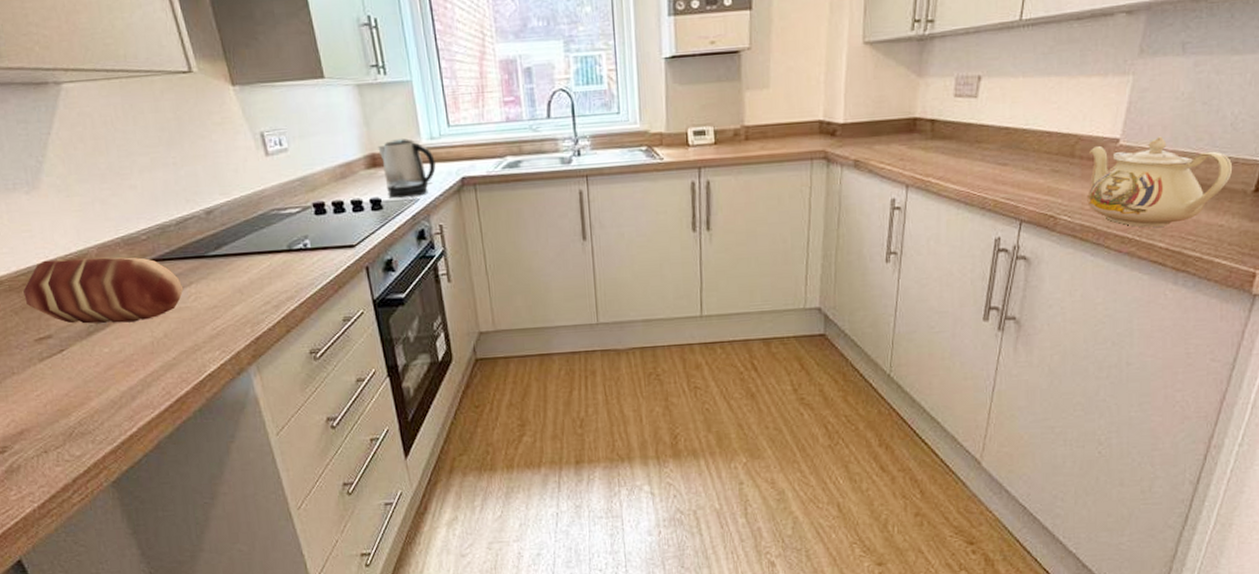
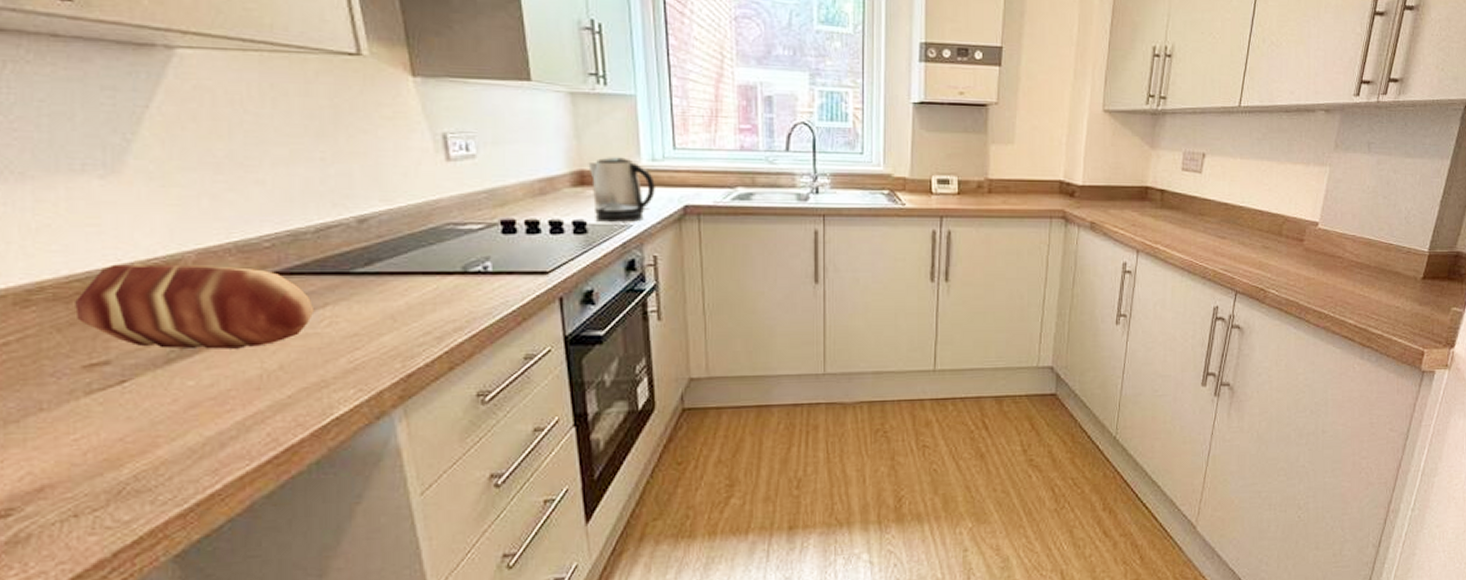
teapot: present [1087,136,1233,228] -> none [1292,223,1407,305]

